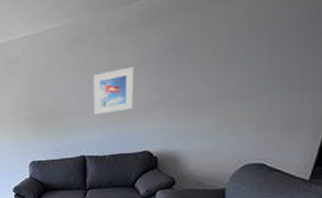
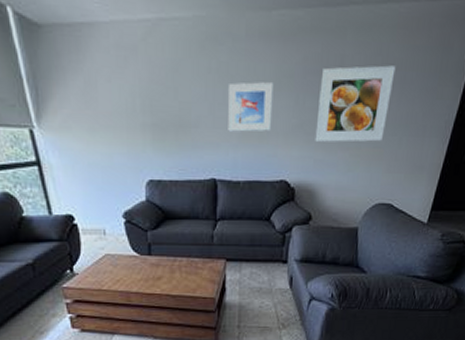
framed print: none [176,26,265,113] -> present [315,65,396,142]

